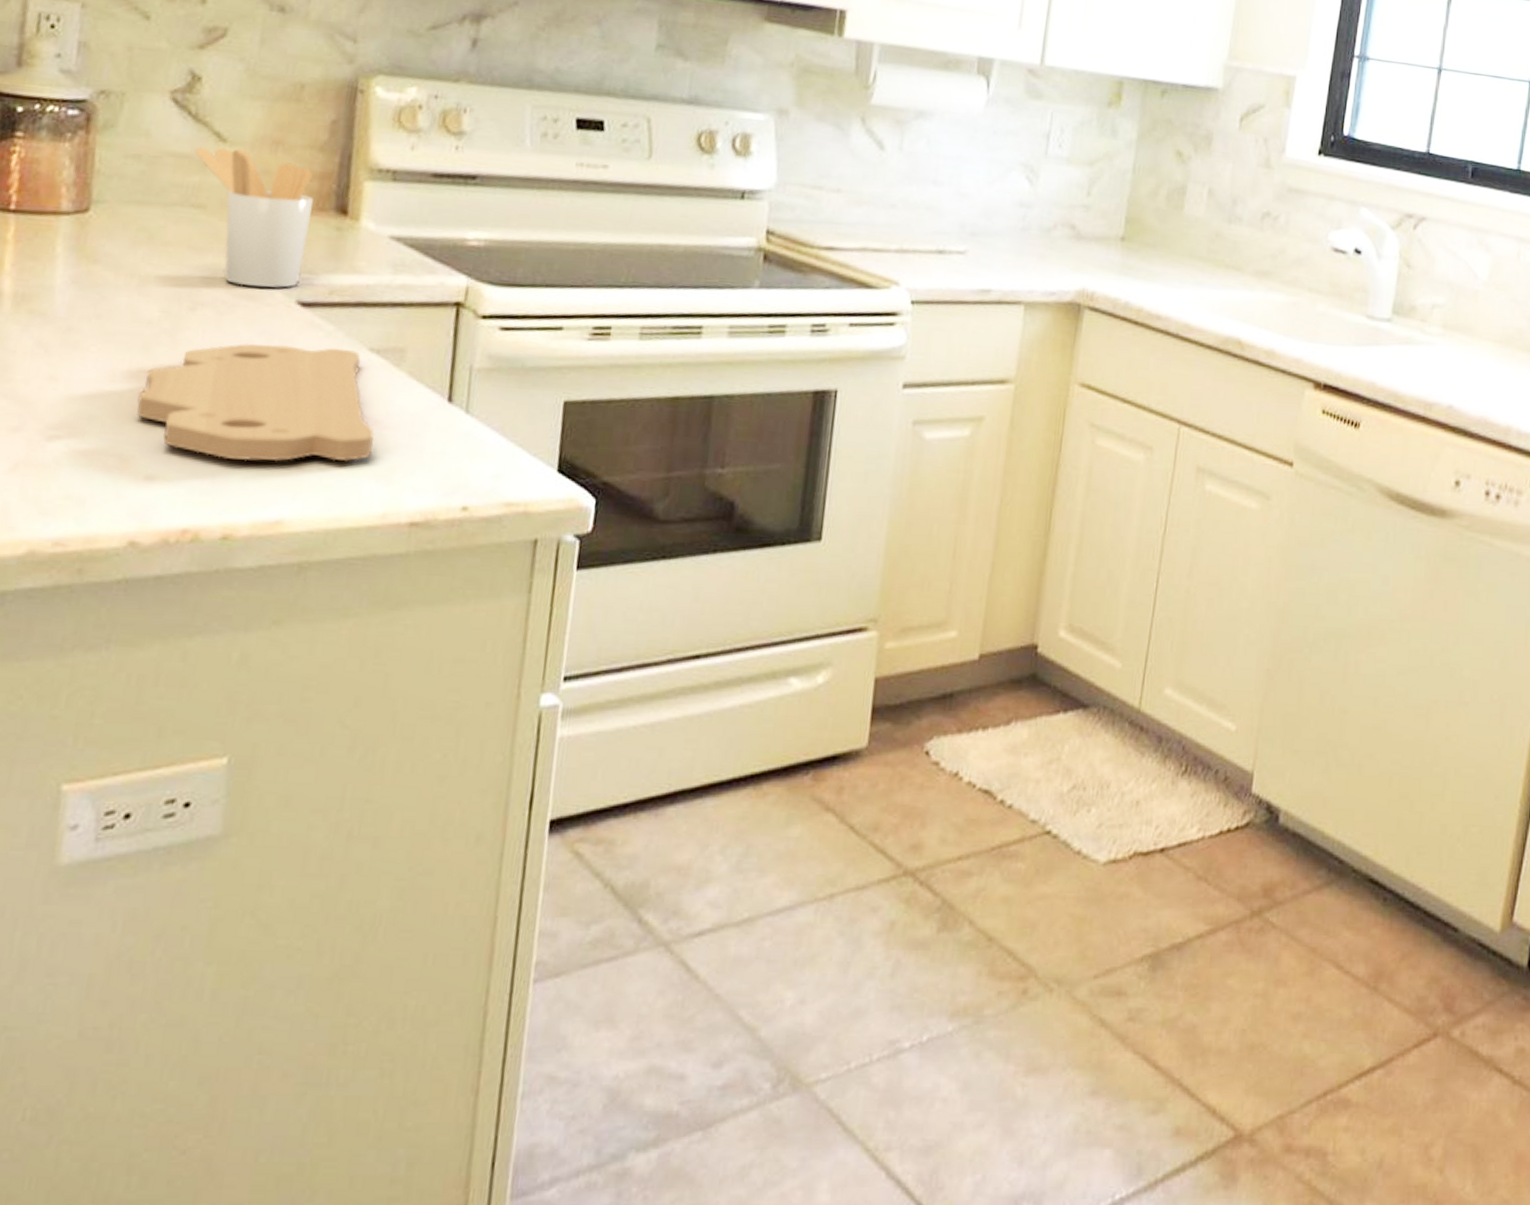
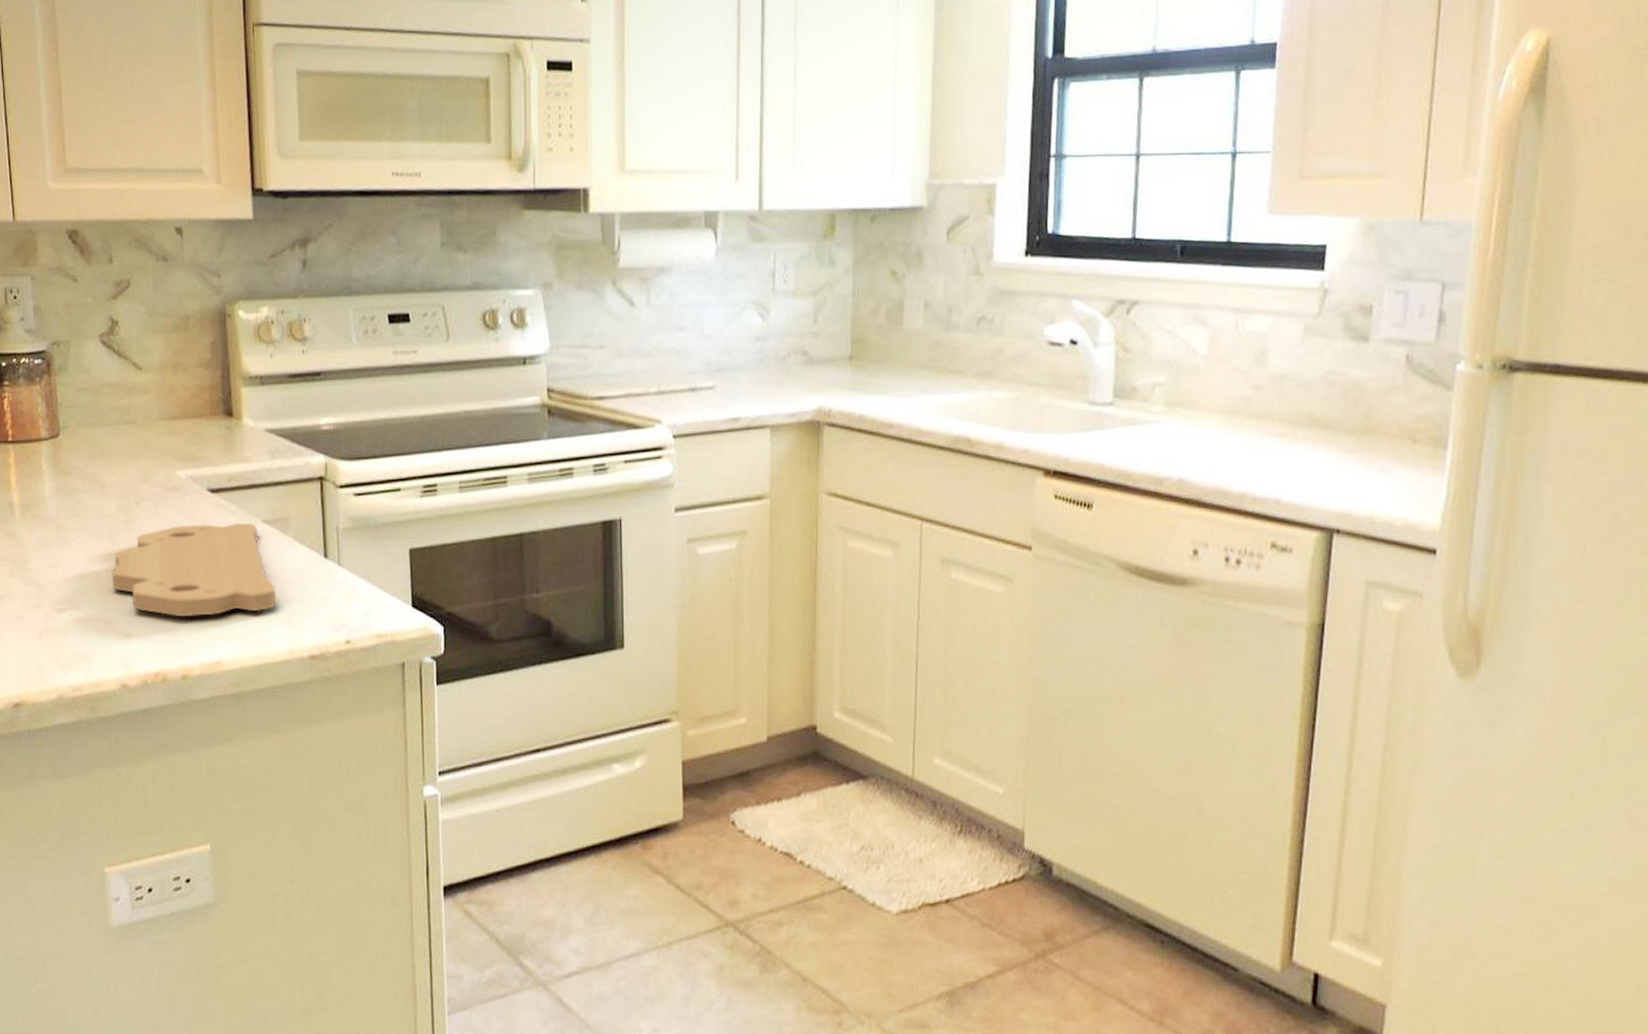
utensil holder: present [195,147,313,288] -> none [122,374,208,481]

